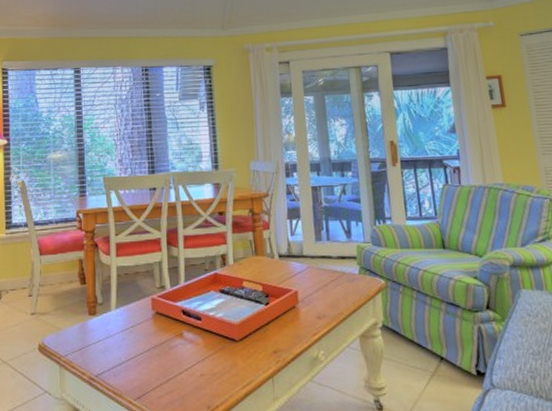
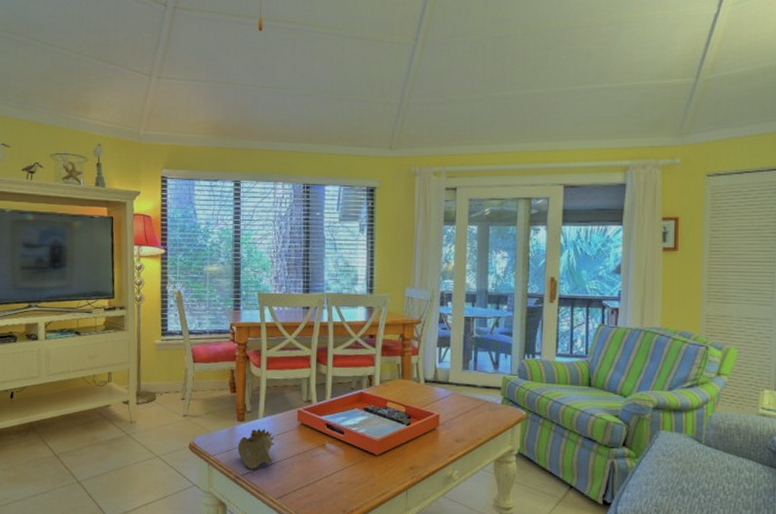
seashell: none [90,321,129,368] -> present [237,428,274,469]

